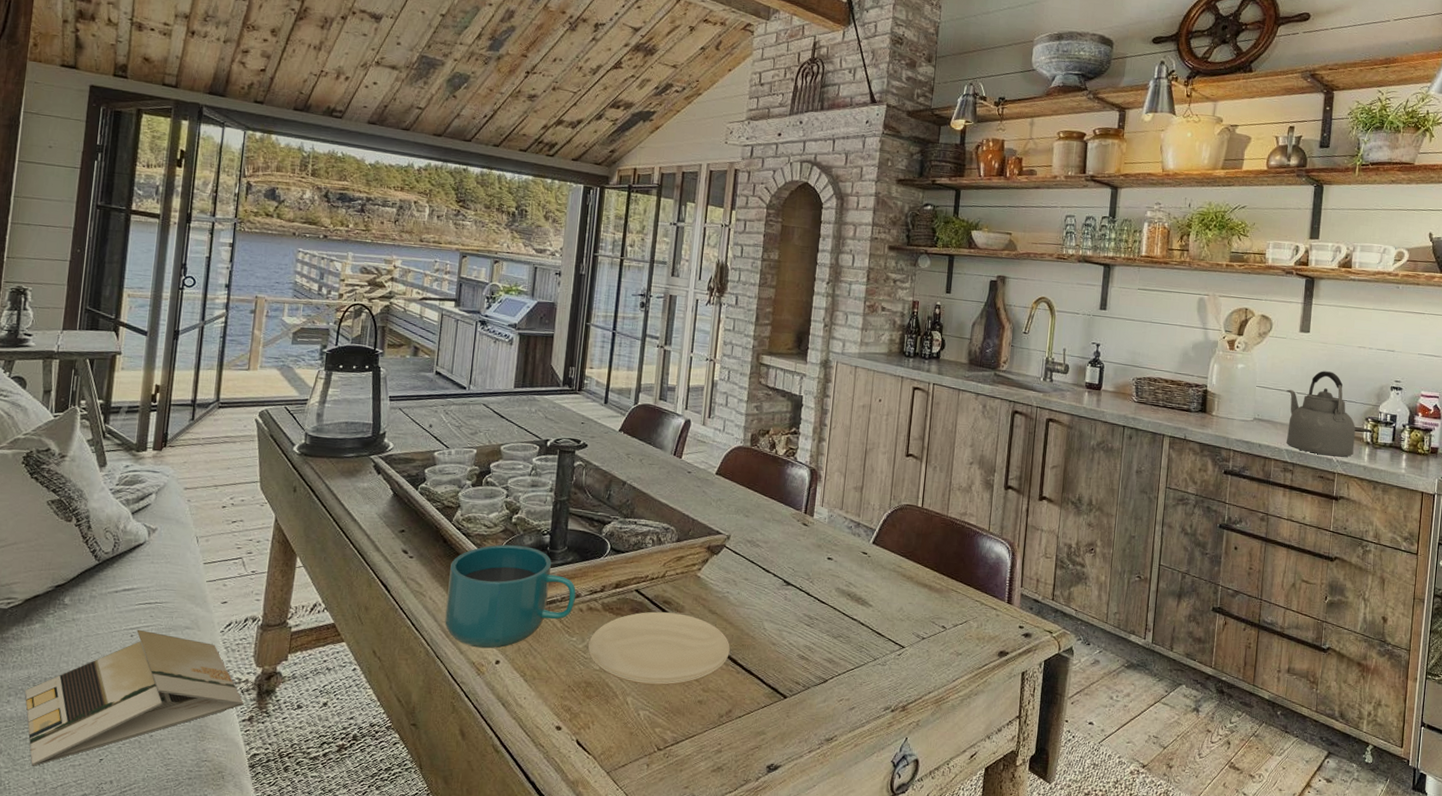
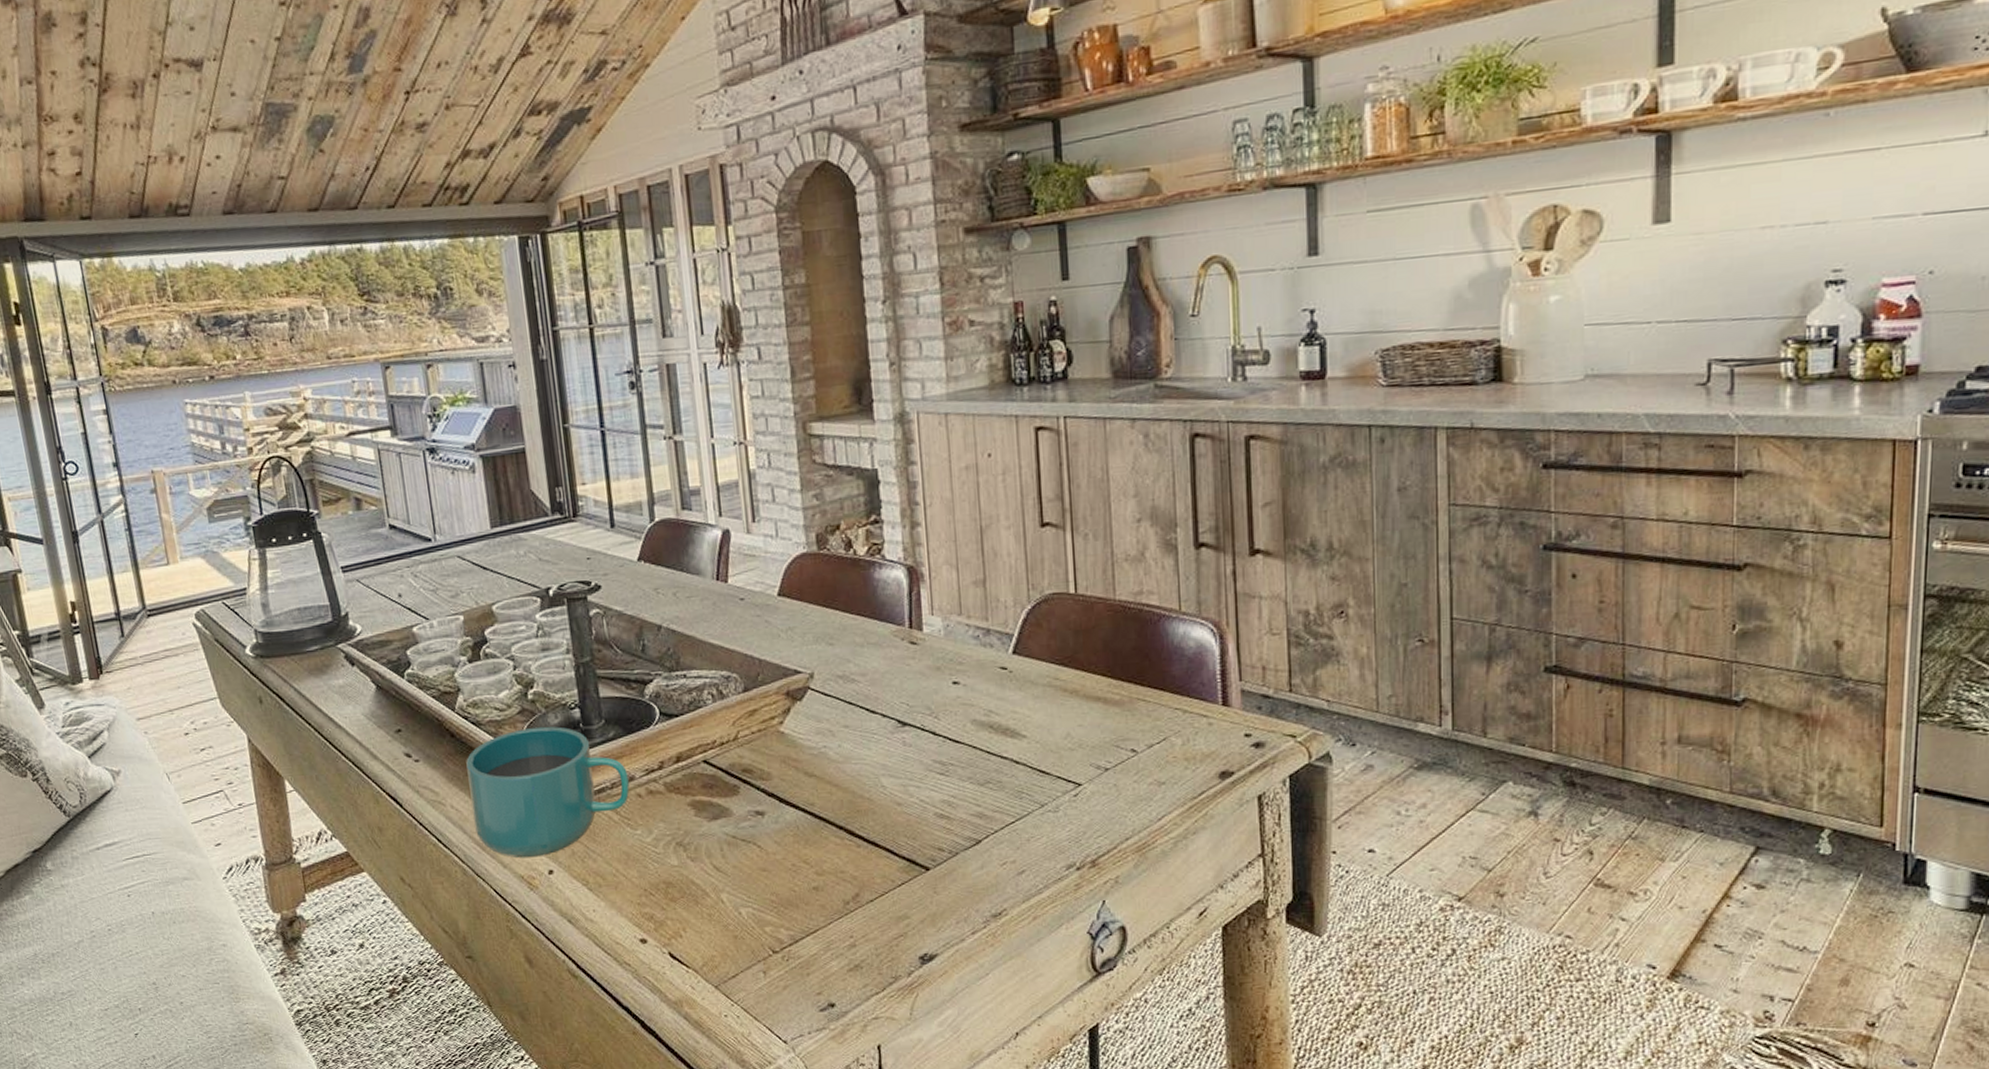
brochure: present [24,629,245,766] -> none [35,887,272,1049]
plate: present [588,611,730,686] -> none [658,782,843,877]
kettle: present [1286,371,1356,457] -> none [1637,277,1766,412]

